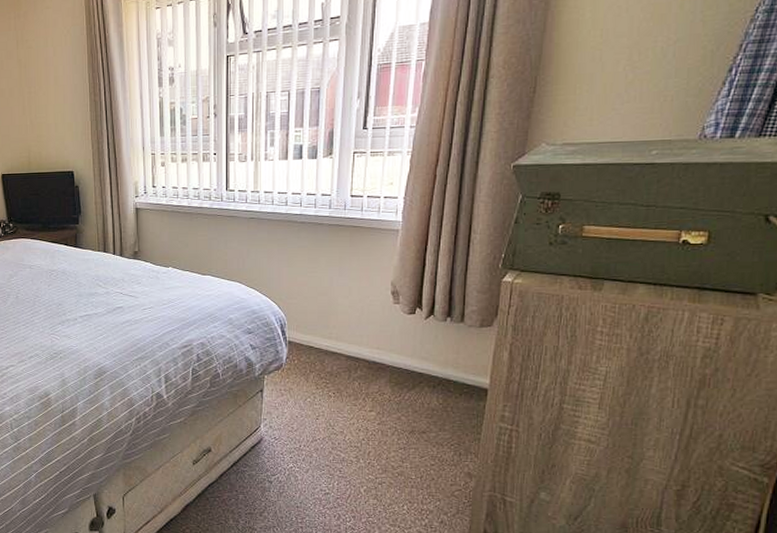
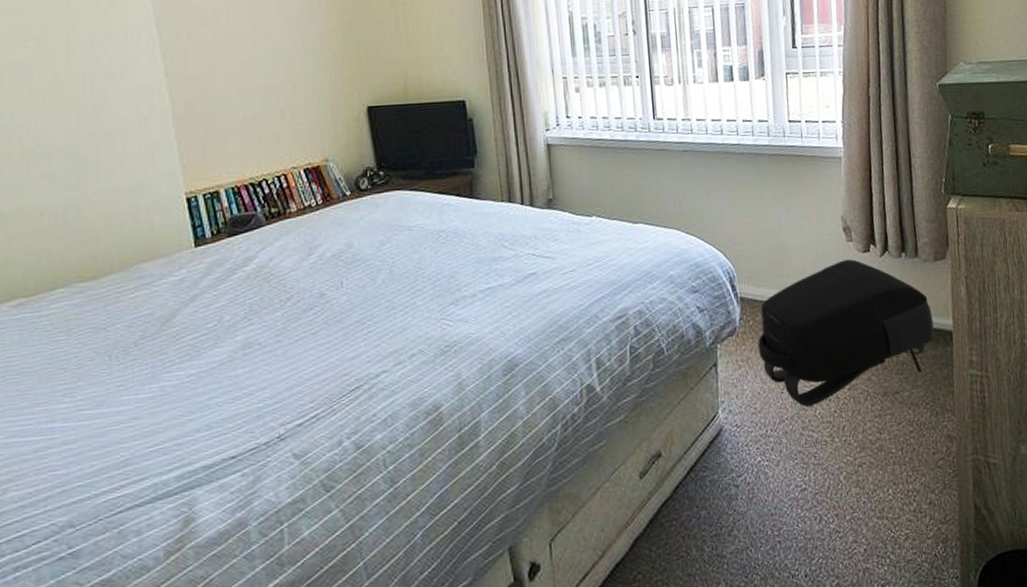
backpack: none [300,319,470,432] -> present [758,259,935,407]

